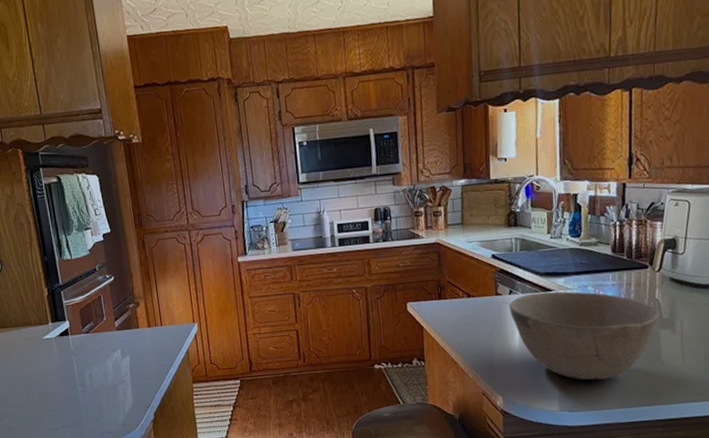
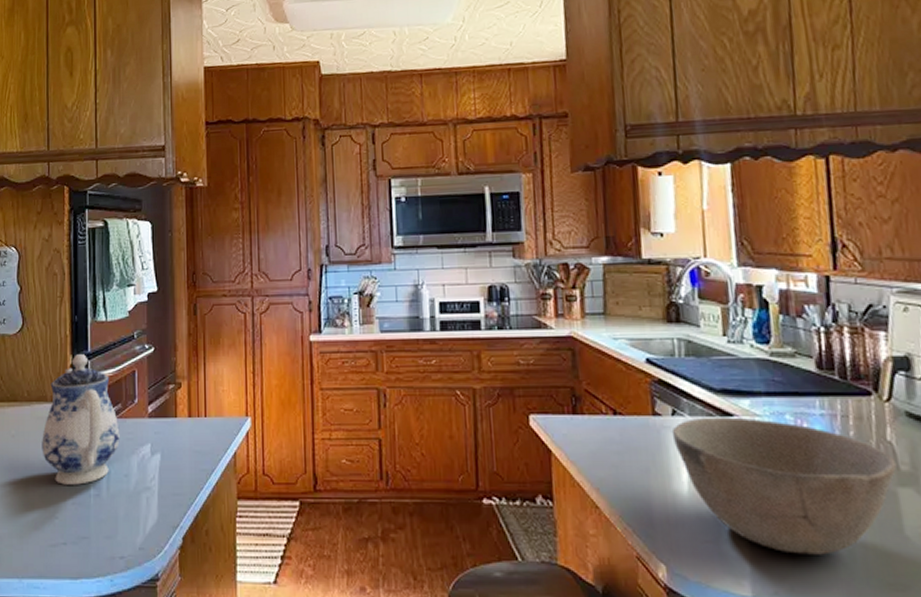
teapot: none [32,286,96,386] -> present [42,354,120,485]

